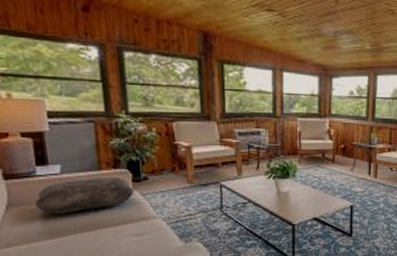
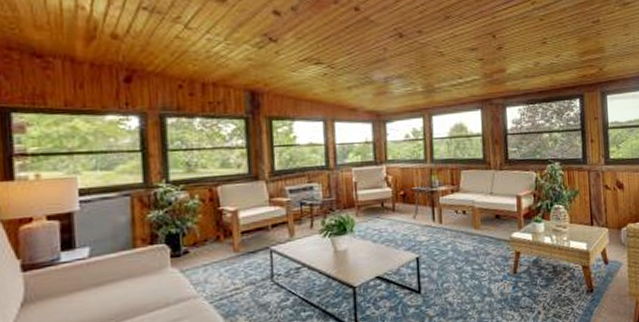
cushion: present [35,177,134,215] -> none [56,254,173,307]

